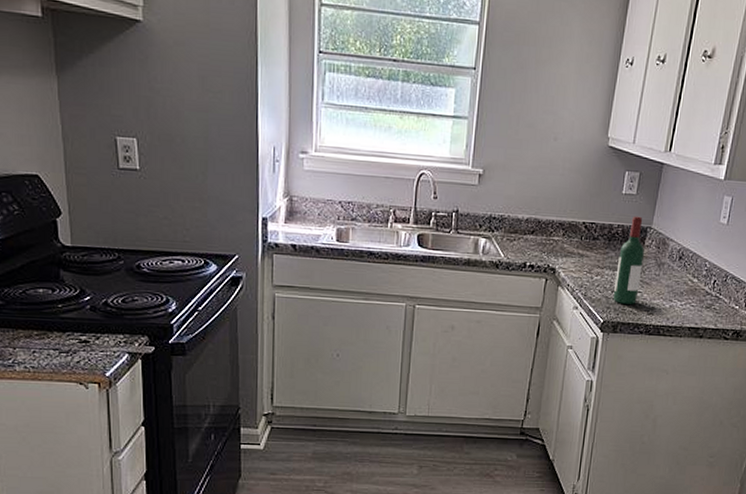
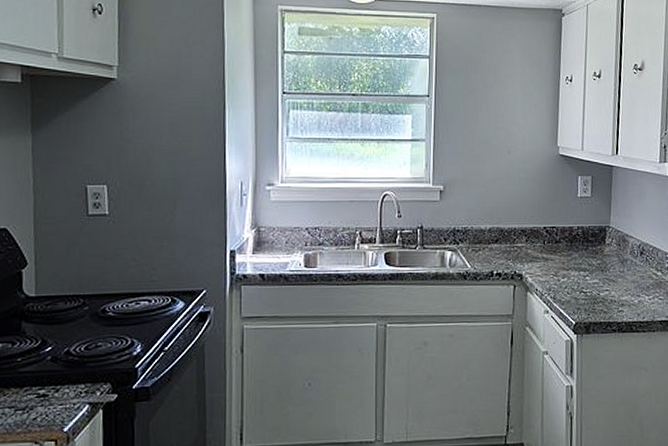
wine bottle: present [613,216,644,304] -> none [581,217,607,303]

